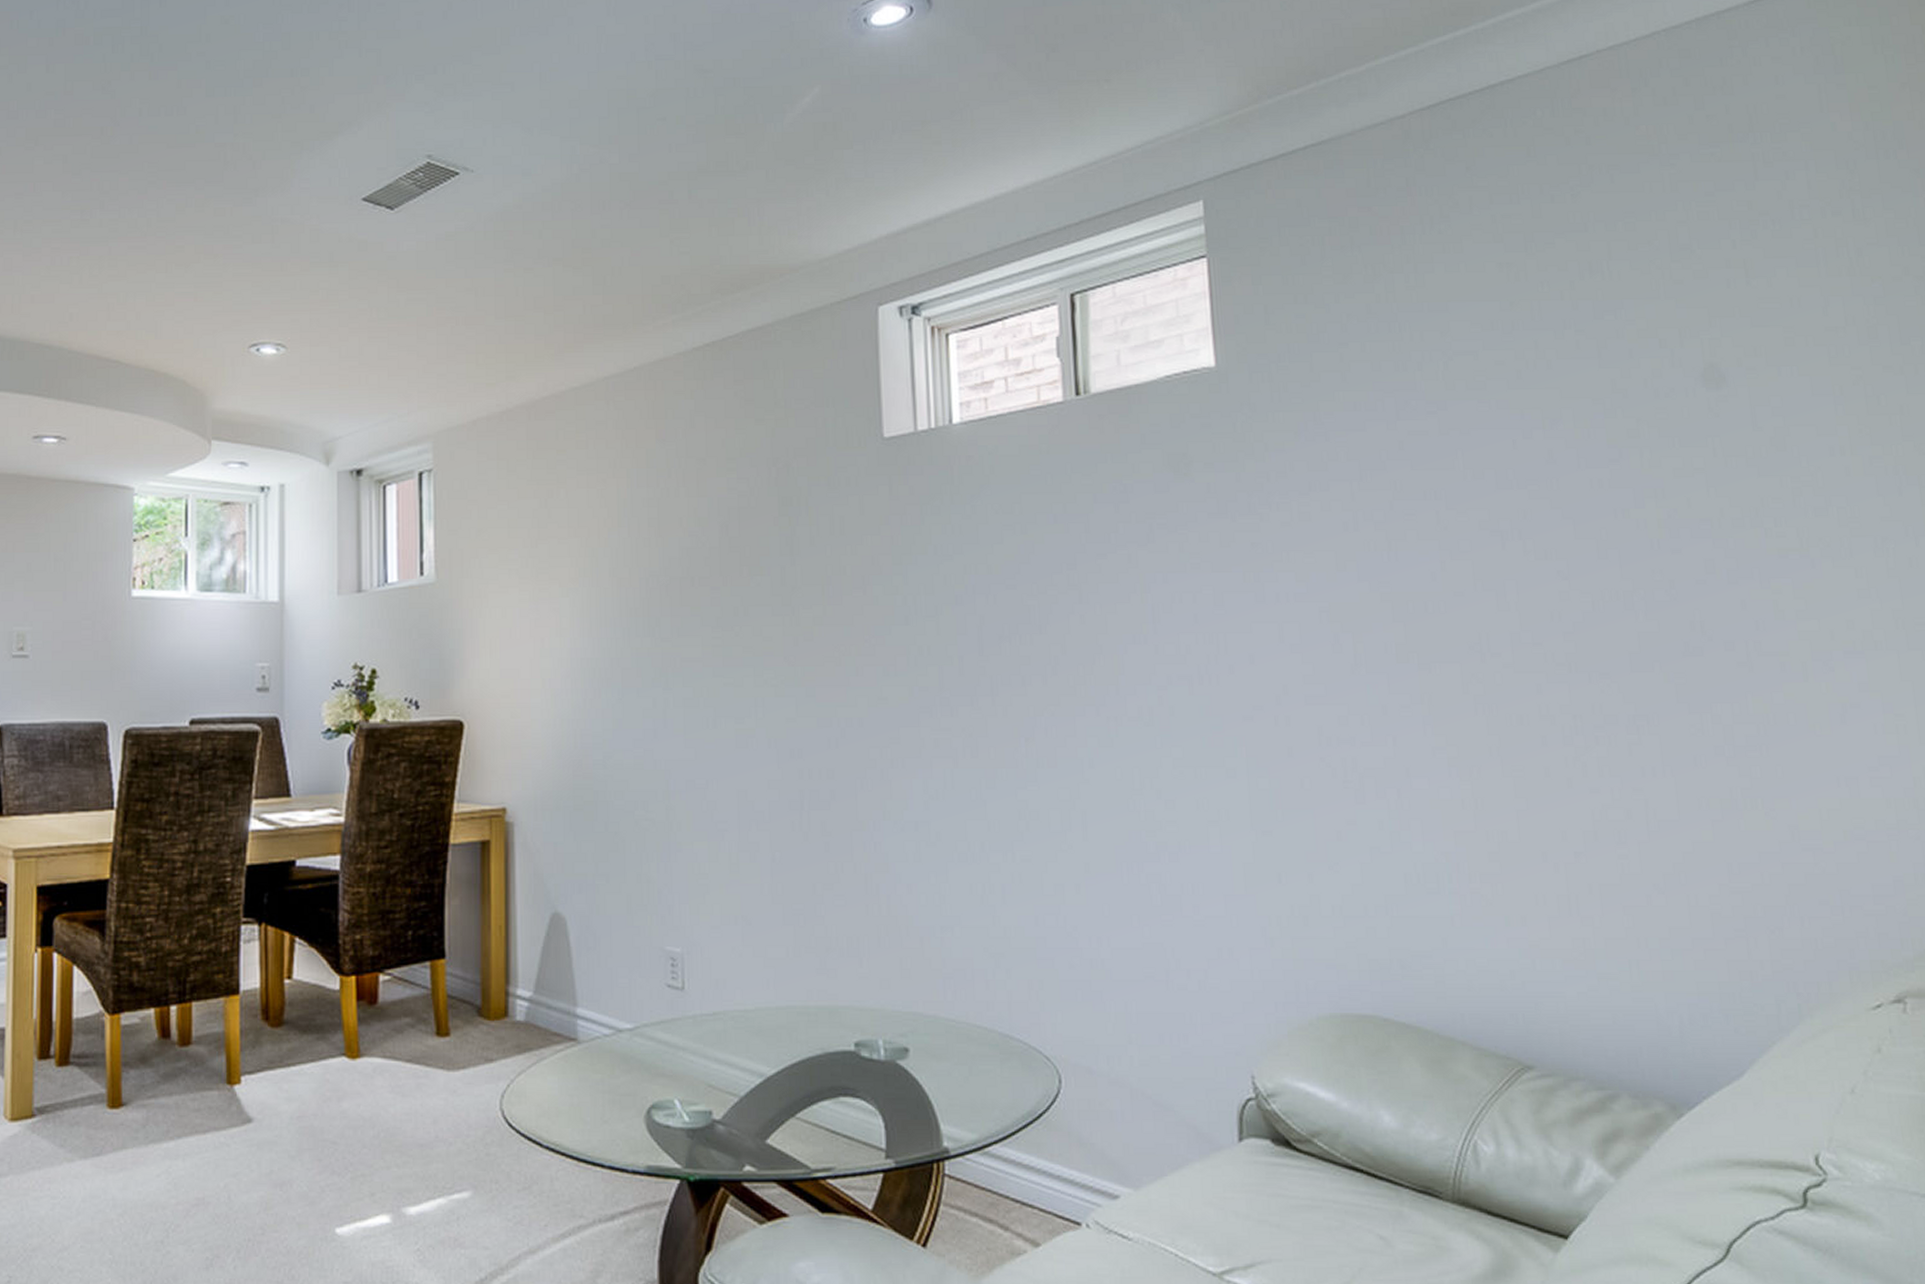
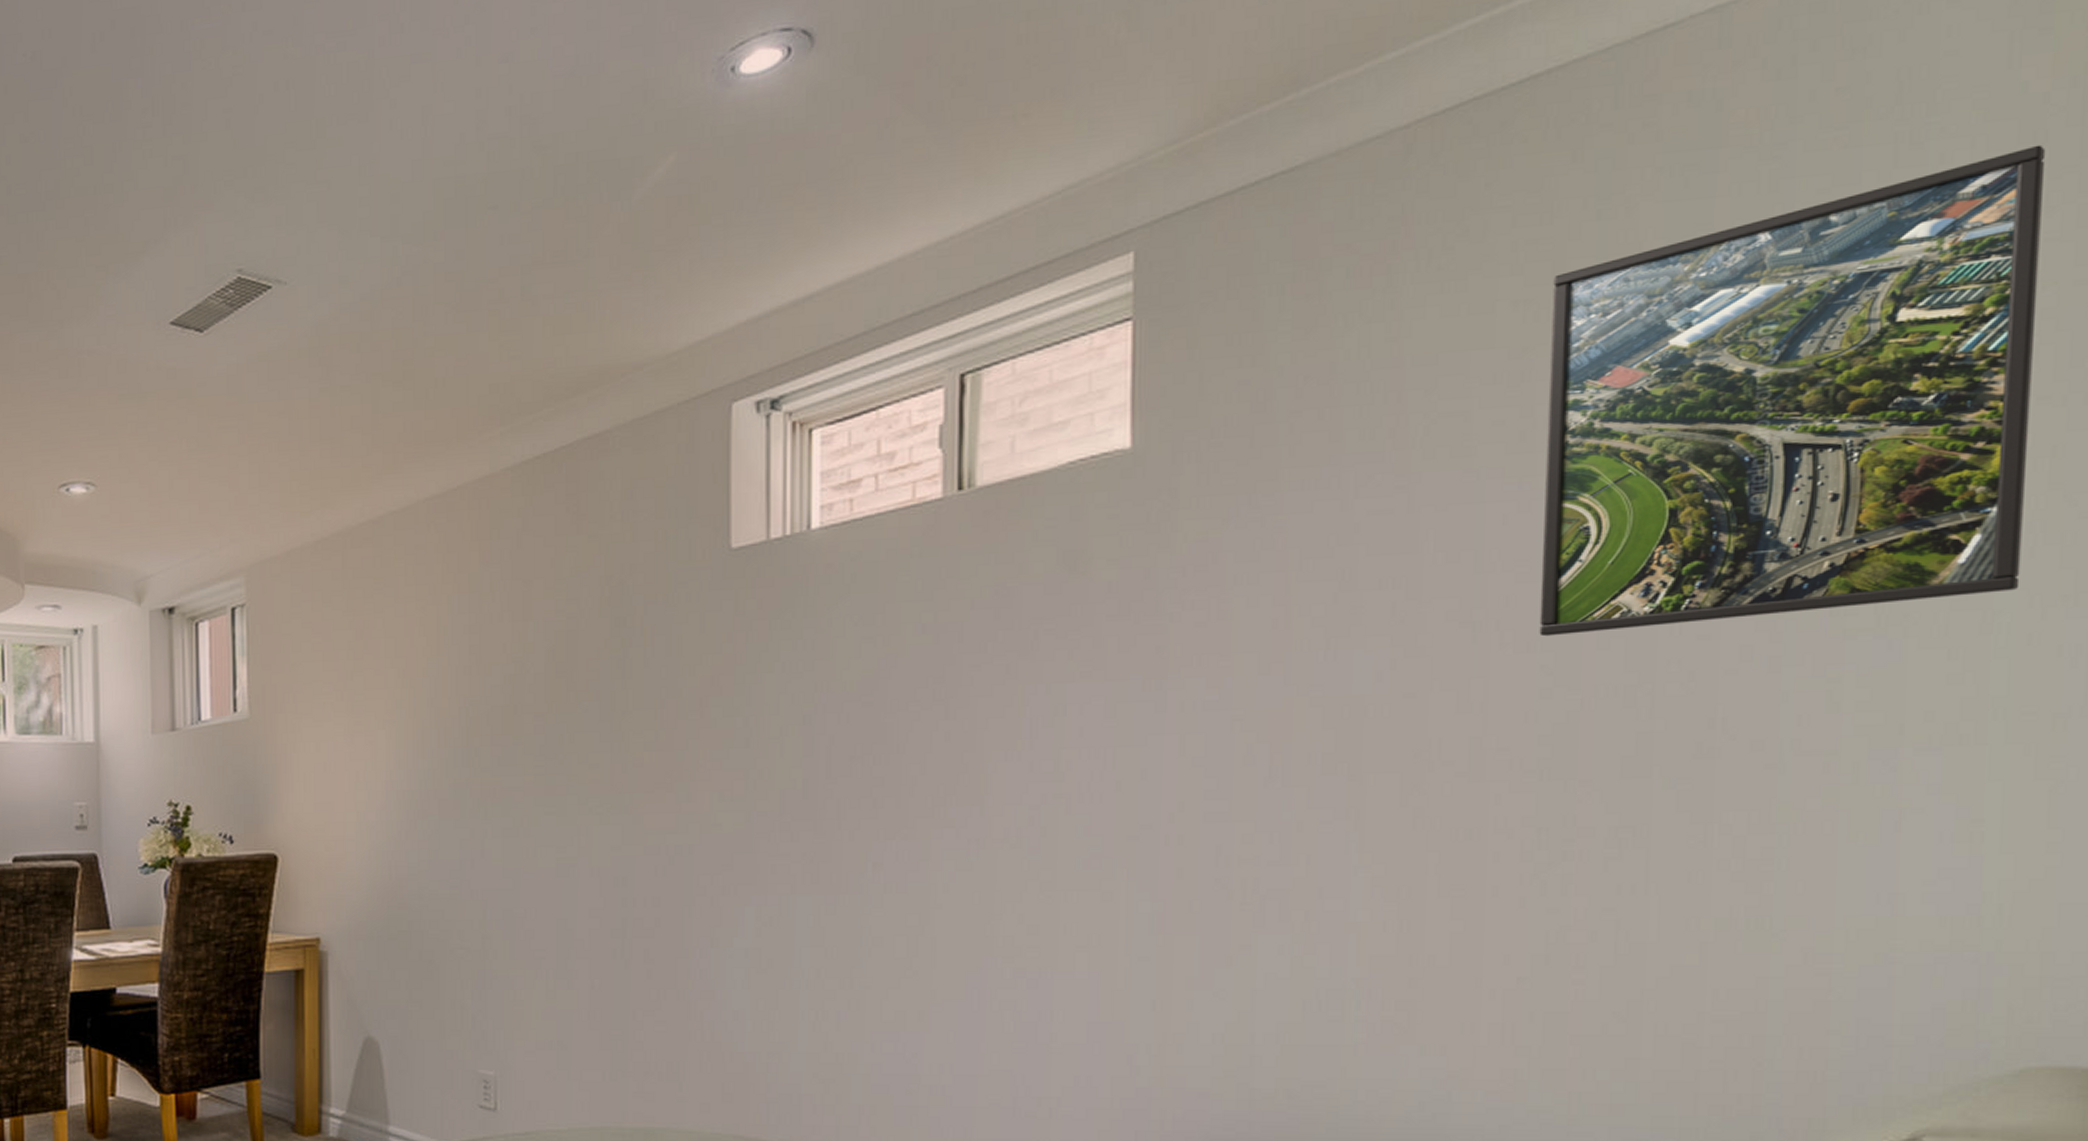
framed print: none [1526,171,1896,546] -> present [1539,144,2046,637]

